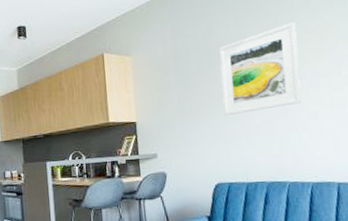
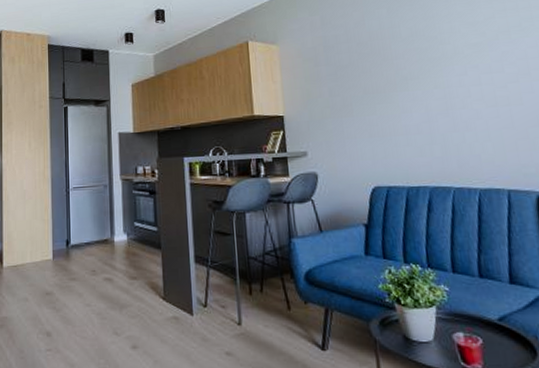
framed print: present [219,22,302,116] -> none [372,15,464,113]

